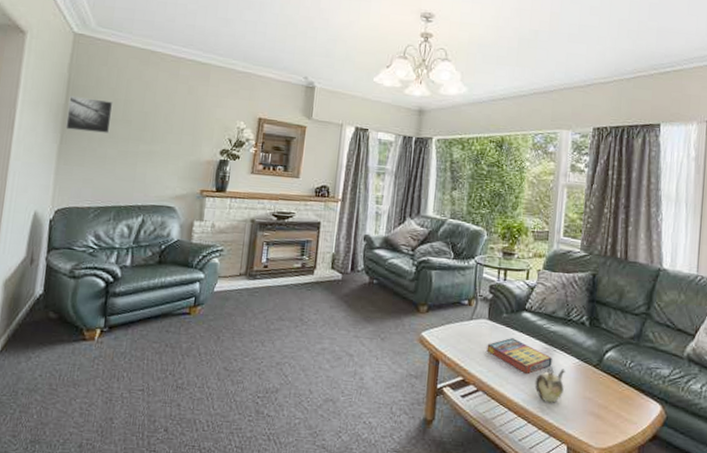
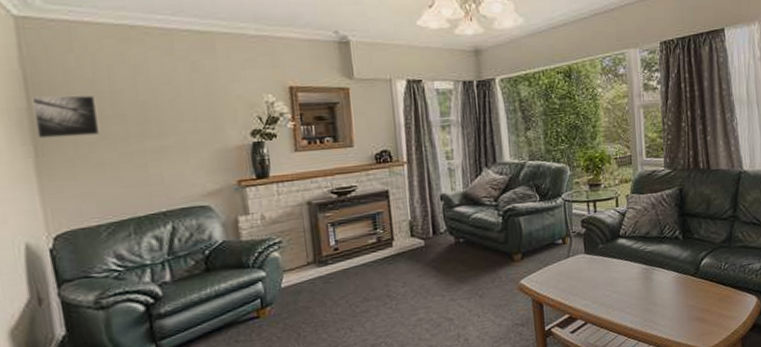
game compilation box: present [486,338,552,375] -> none [588,266,653,298]
teapot: present [535,368,565,403] -> none [639,284,667,319]

